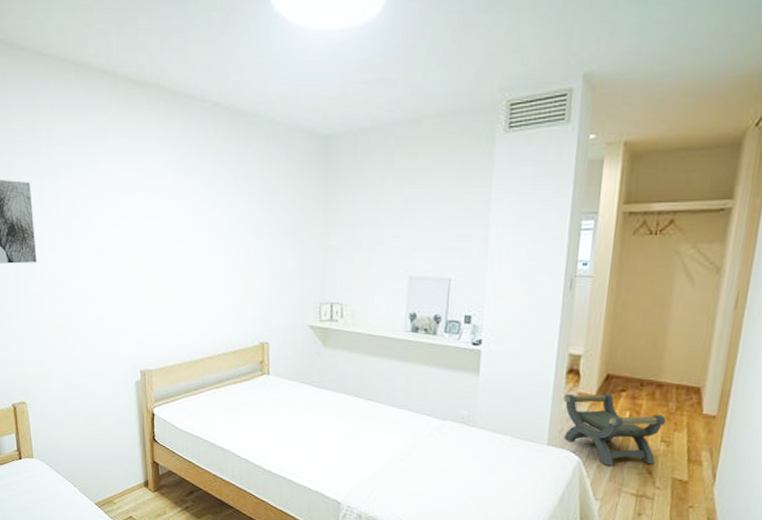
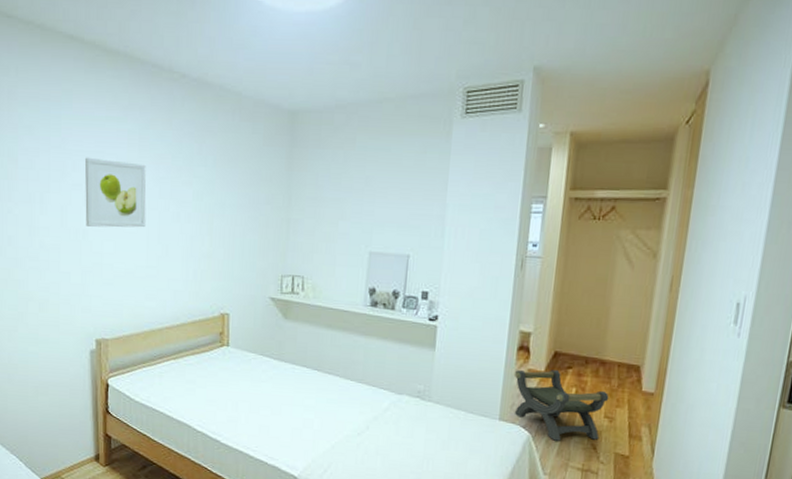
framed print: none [122,192,184,261] -> present [84,157,146,228]

